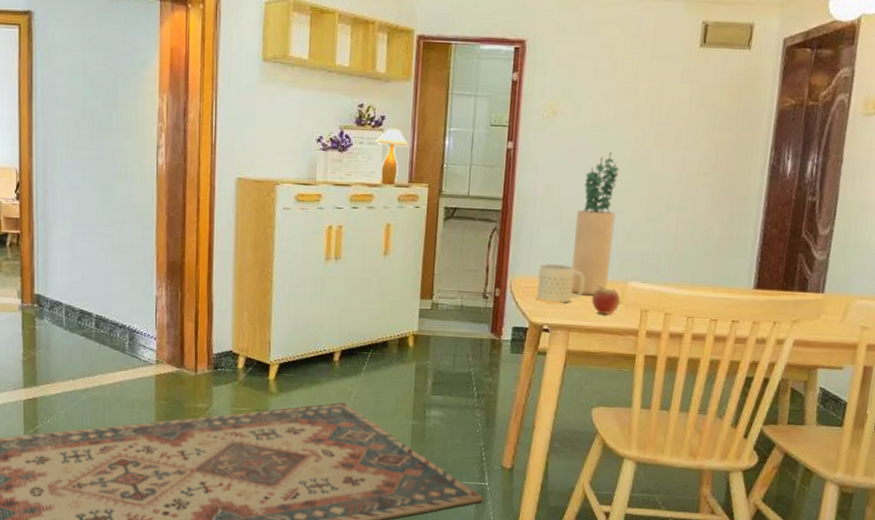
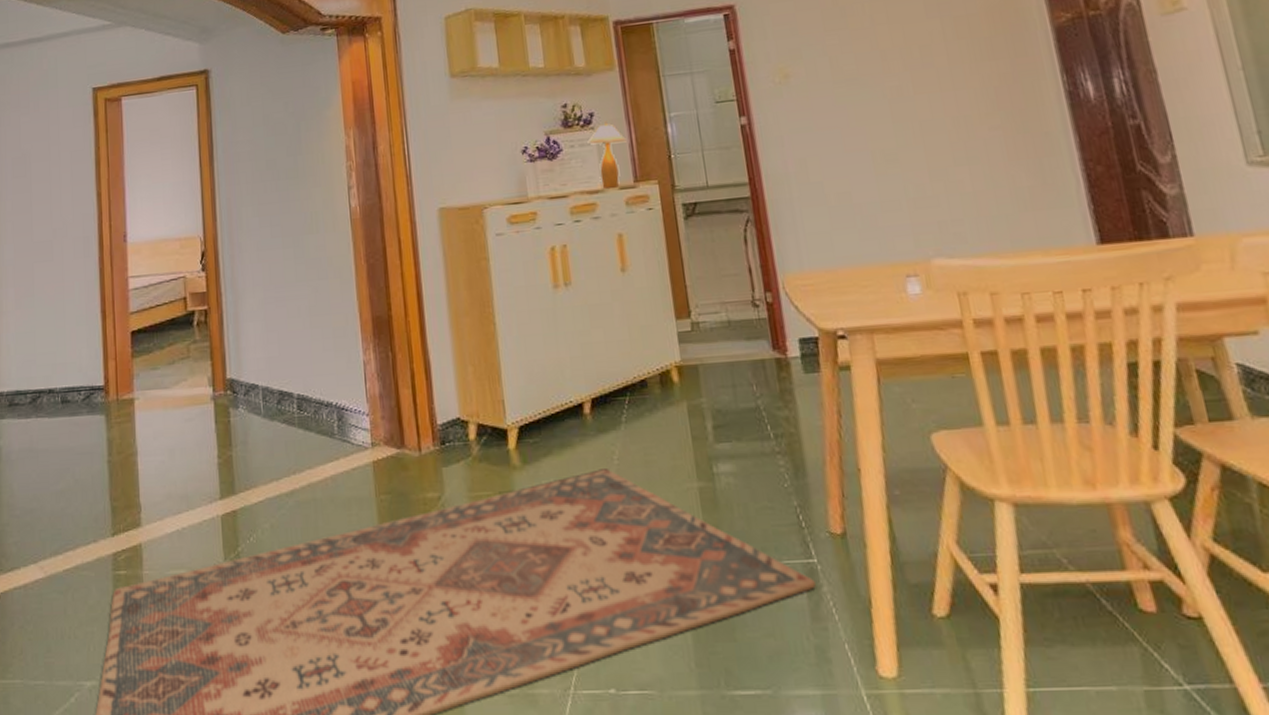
mug: present [536,264,584,303] -> none [812,250,877,302]
vase: present [570,152,620,296] -> none [842,109,906,285]
fruit: present [591,286,620,315] -> none [889,270,928,306]

